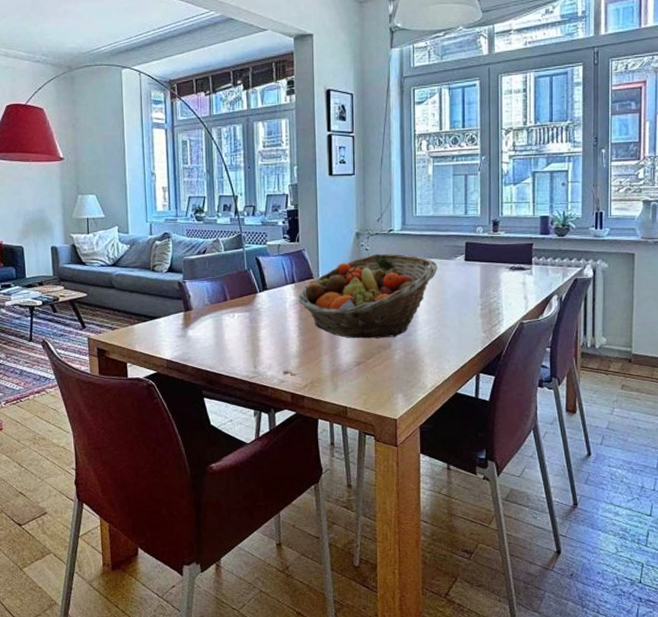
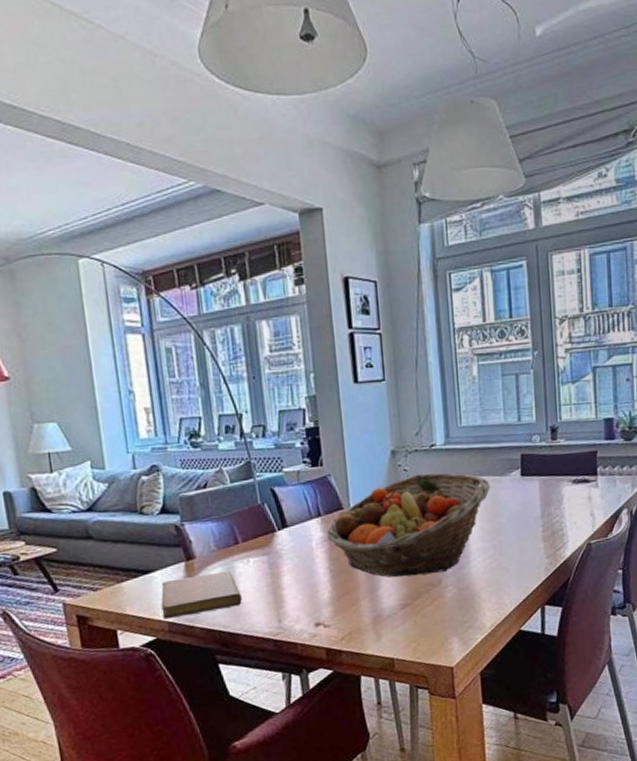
notebook: none [163,322,226,357] -> present [161,571,242,619]

